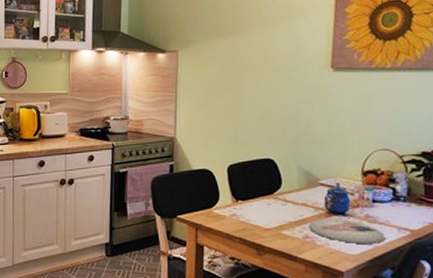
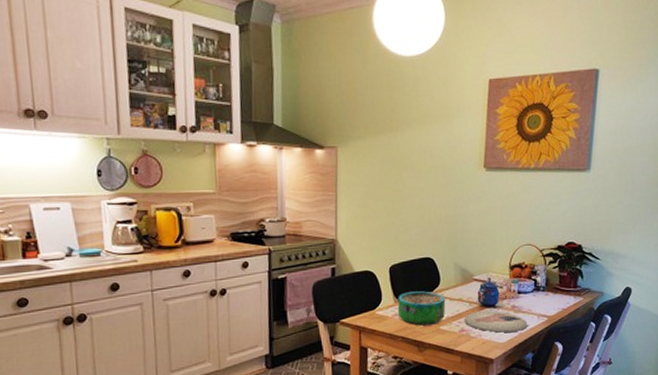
decorative bowl: none [235,193,288,228] -> present [397,291,446,326]

